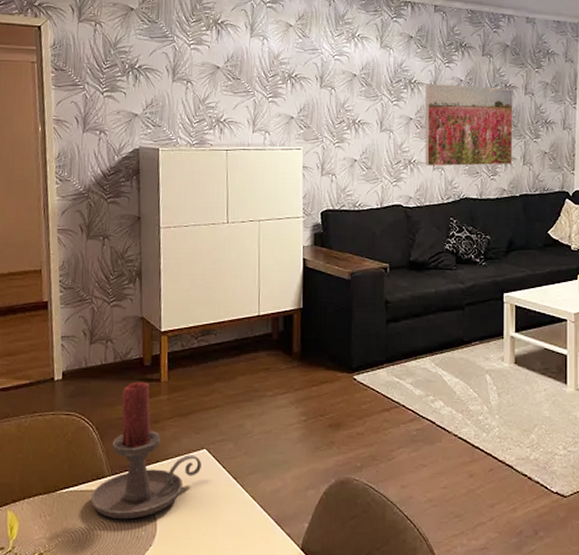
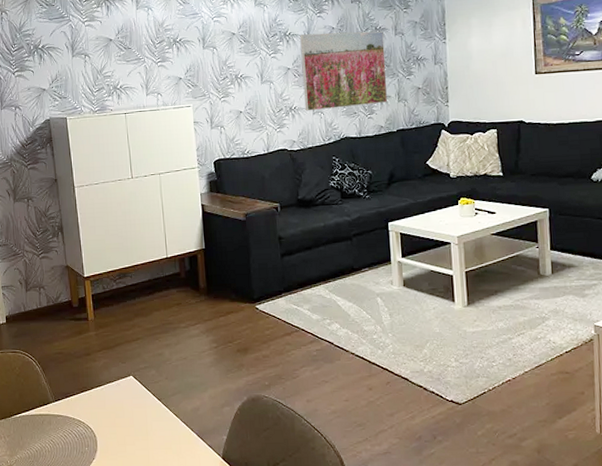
candle holder: present [90,381,201,520] -> none [40,321,130,438]

